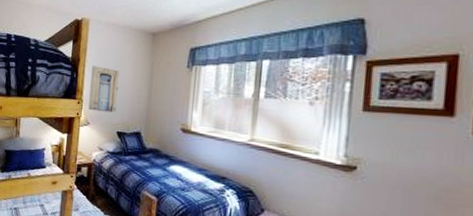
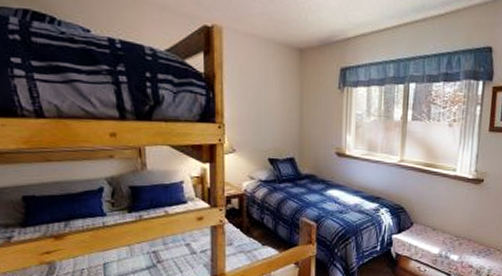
wall art: present [88,66,119,113] -> none [232,84,265,138]

